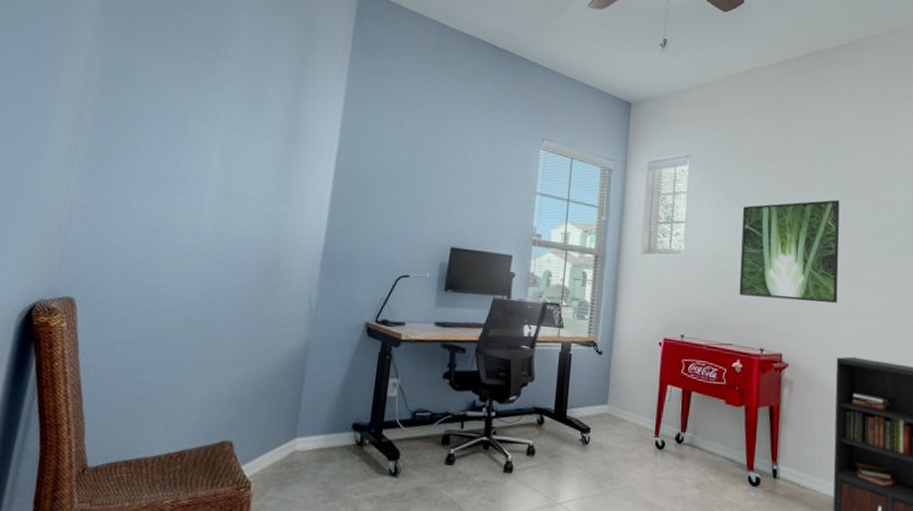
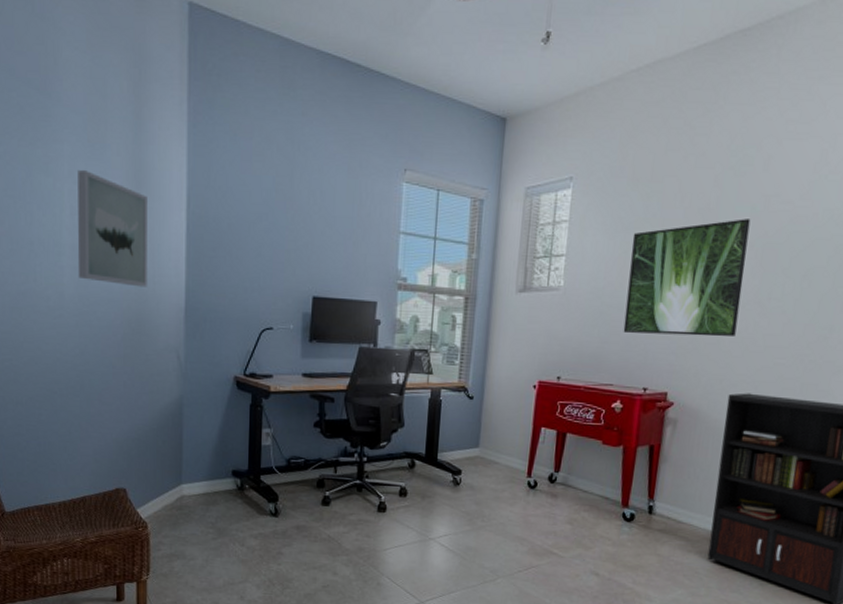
wall art: none [217,118,299,230] -> present [77,170,147,287]

